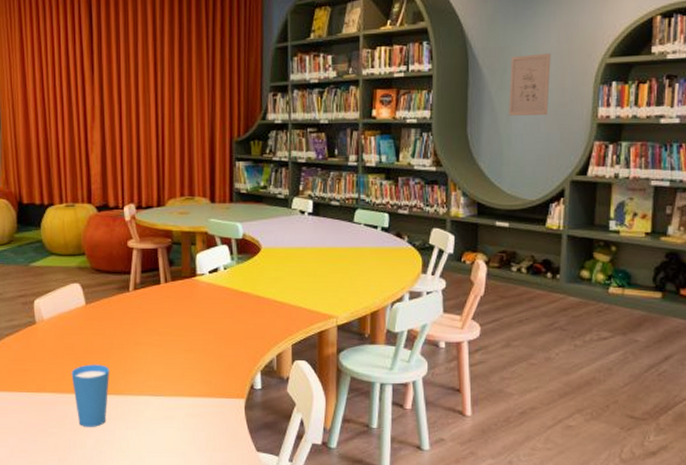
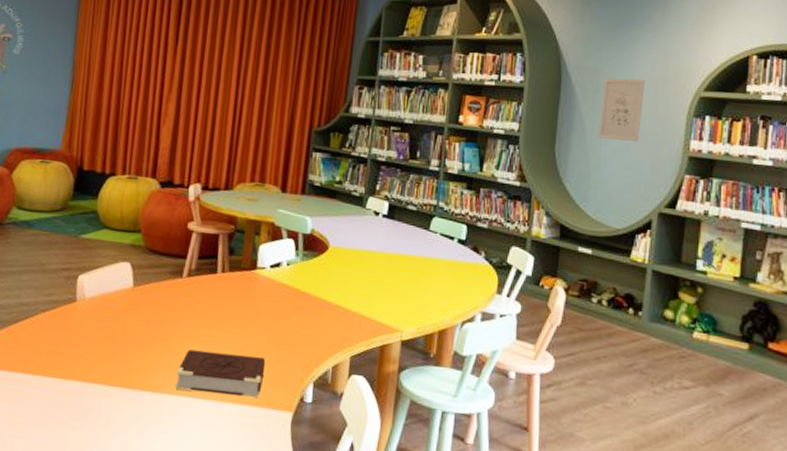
cup: present [71,364,110,427] -> none [105,353,150,427]
book: none [135,354,216,391] -> present [174,349,266,398]

